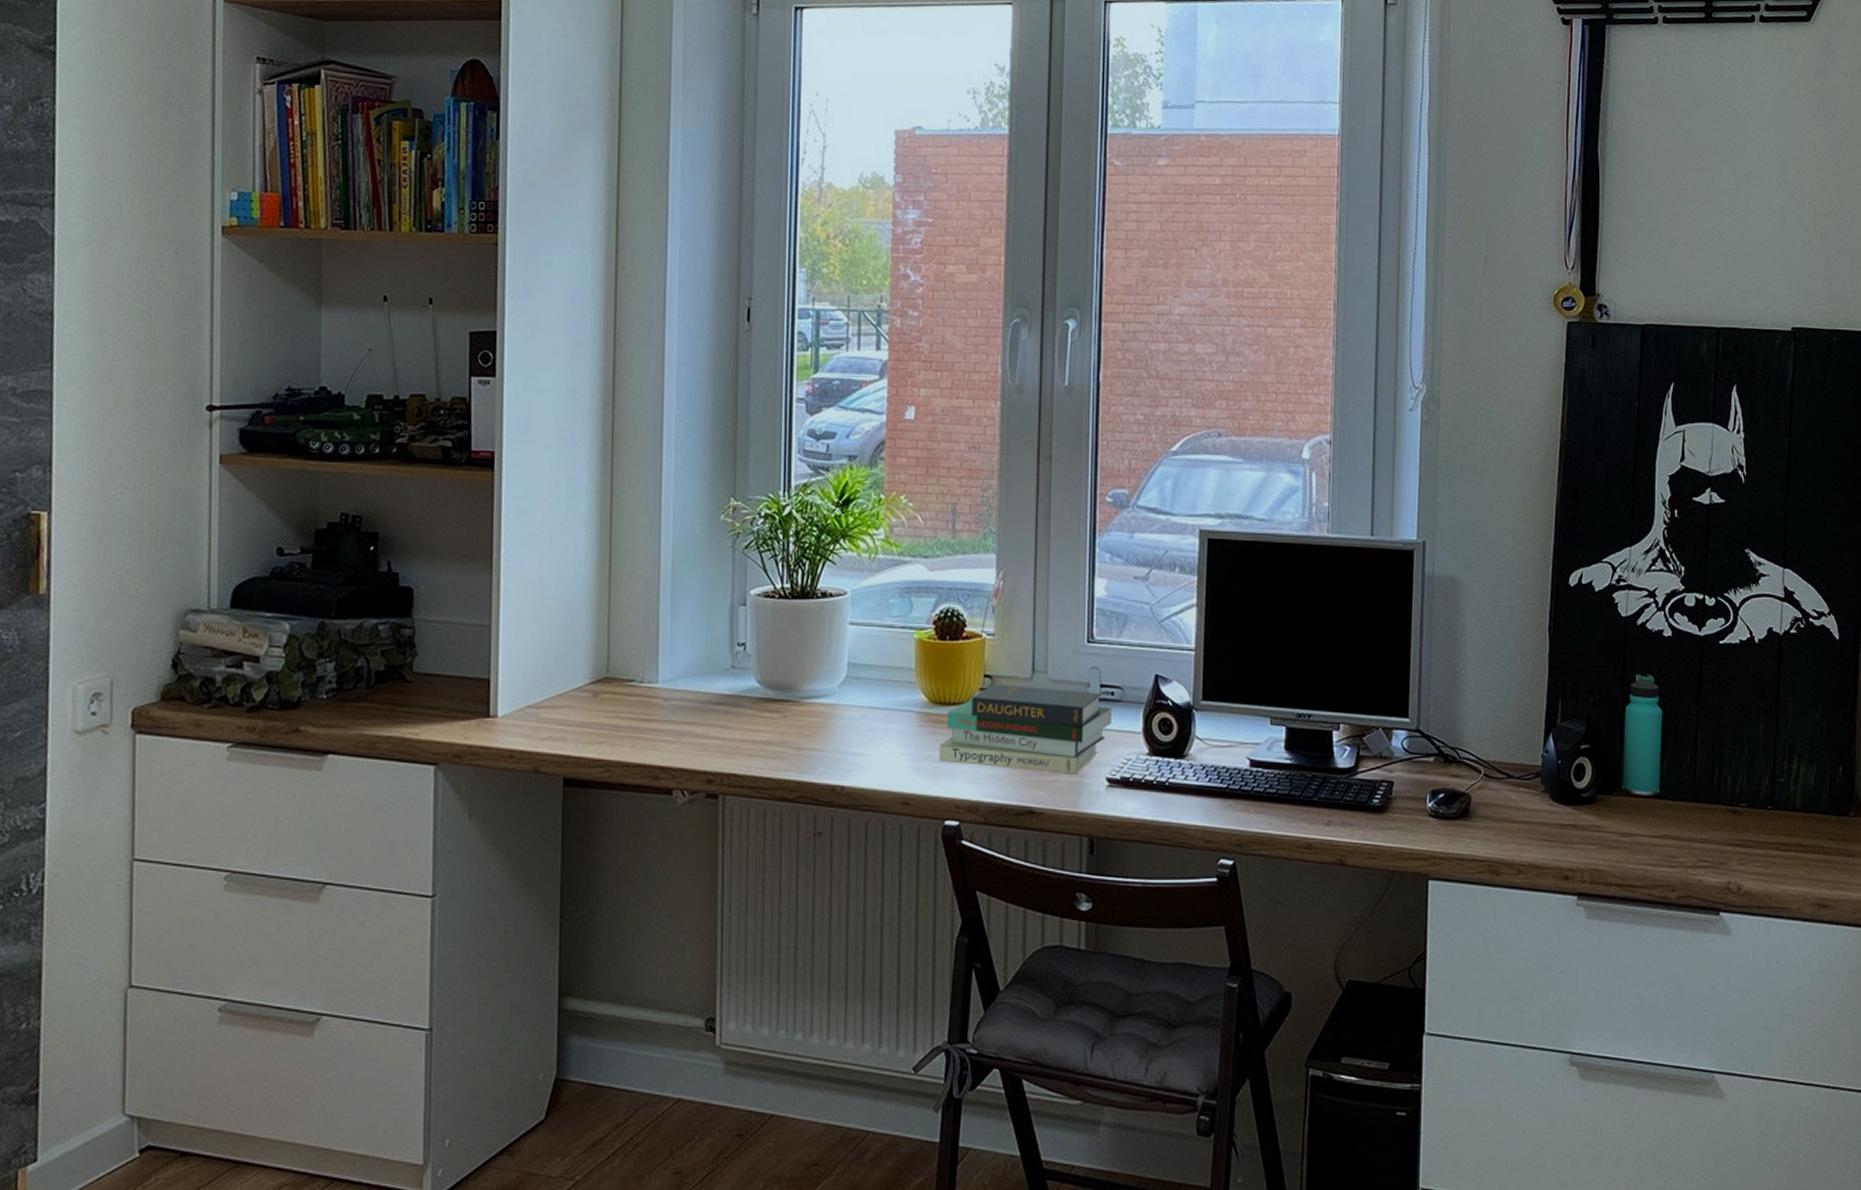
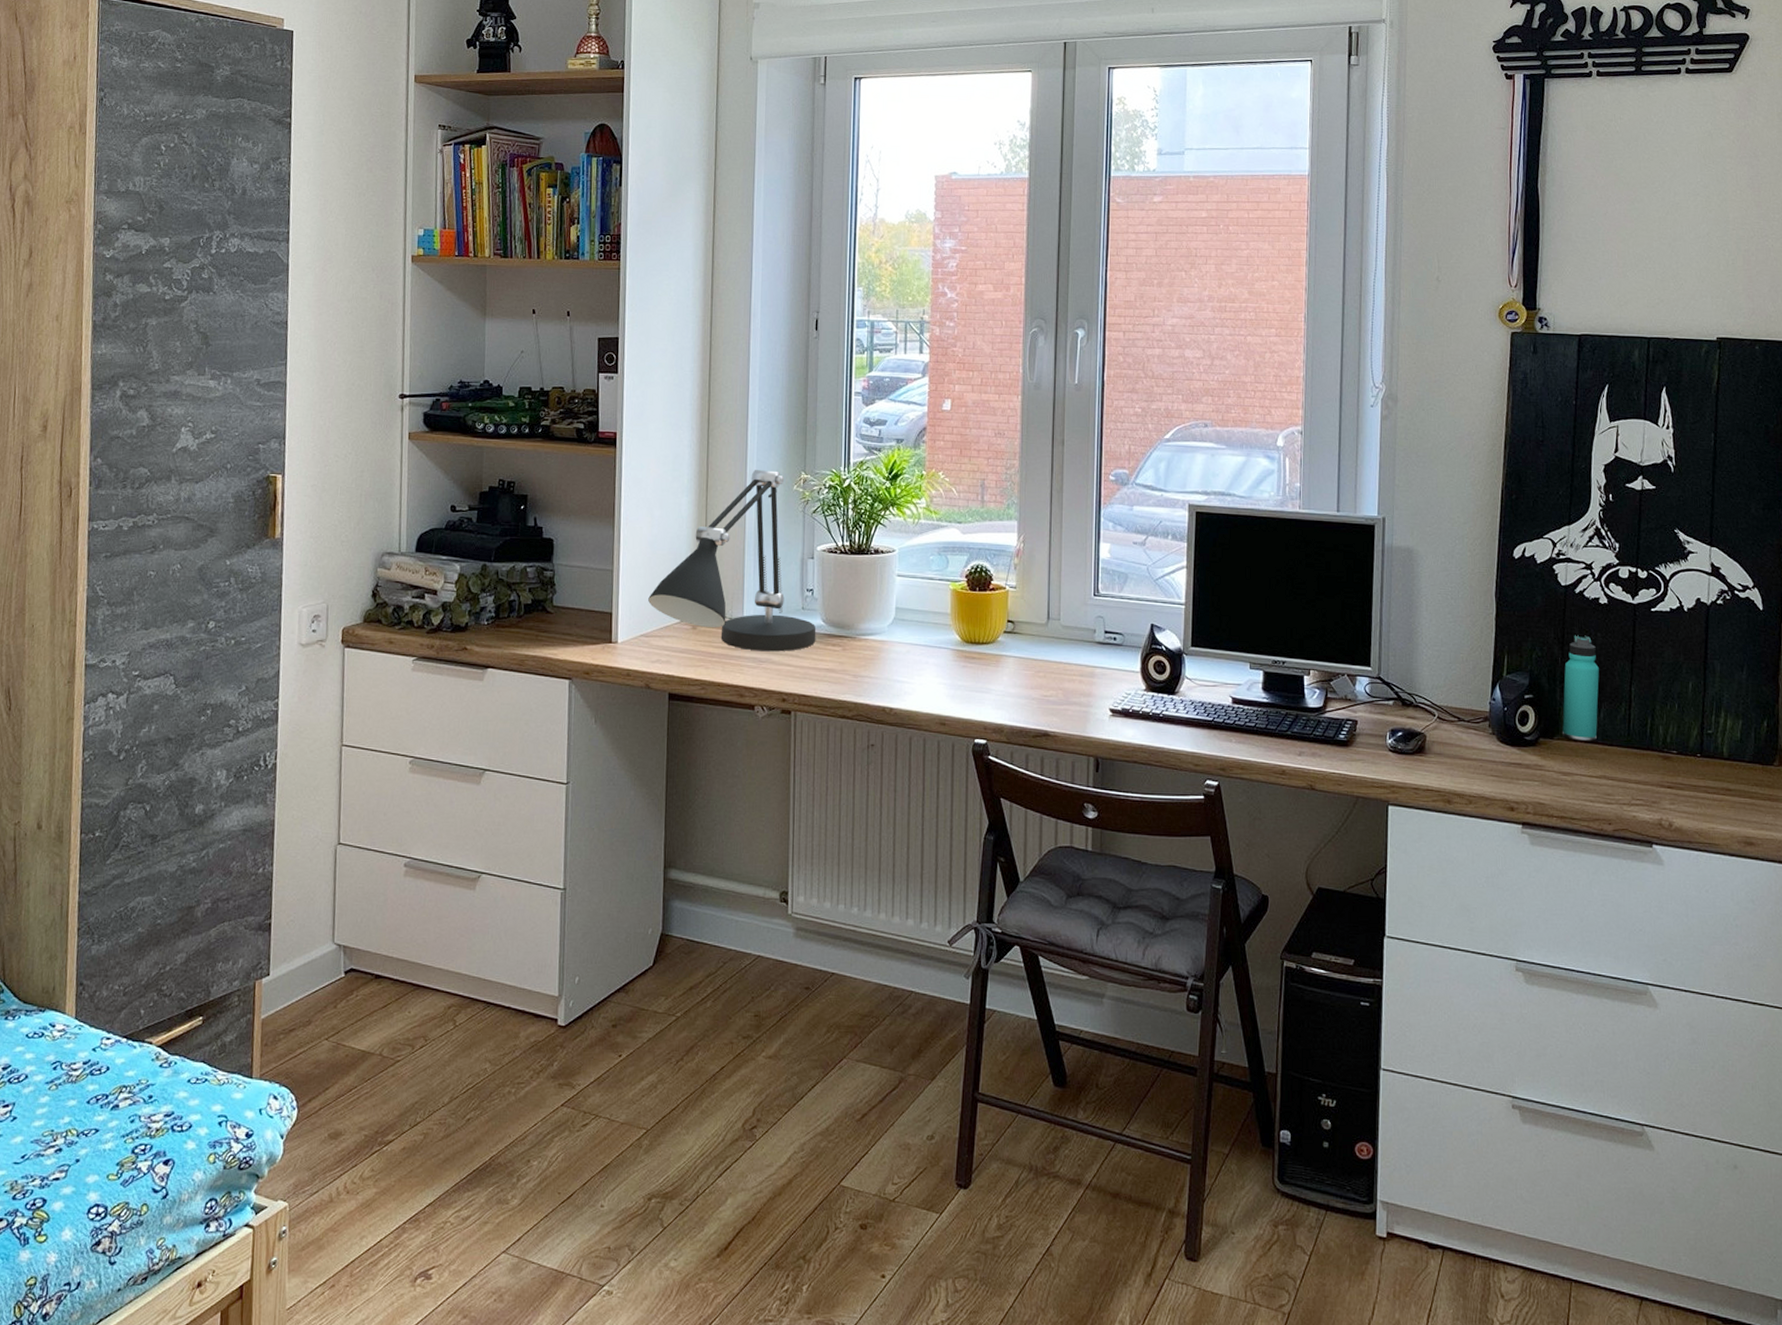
desk lamp: none [536,496,750,722] -> present [648,470,816,652]
books: present [938,684,1113,775] -> none [969,628,1115,705]

